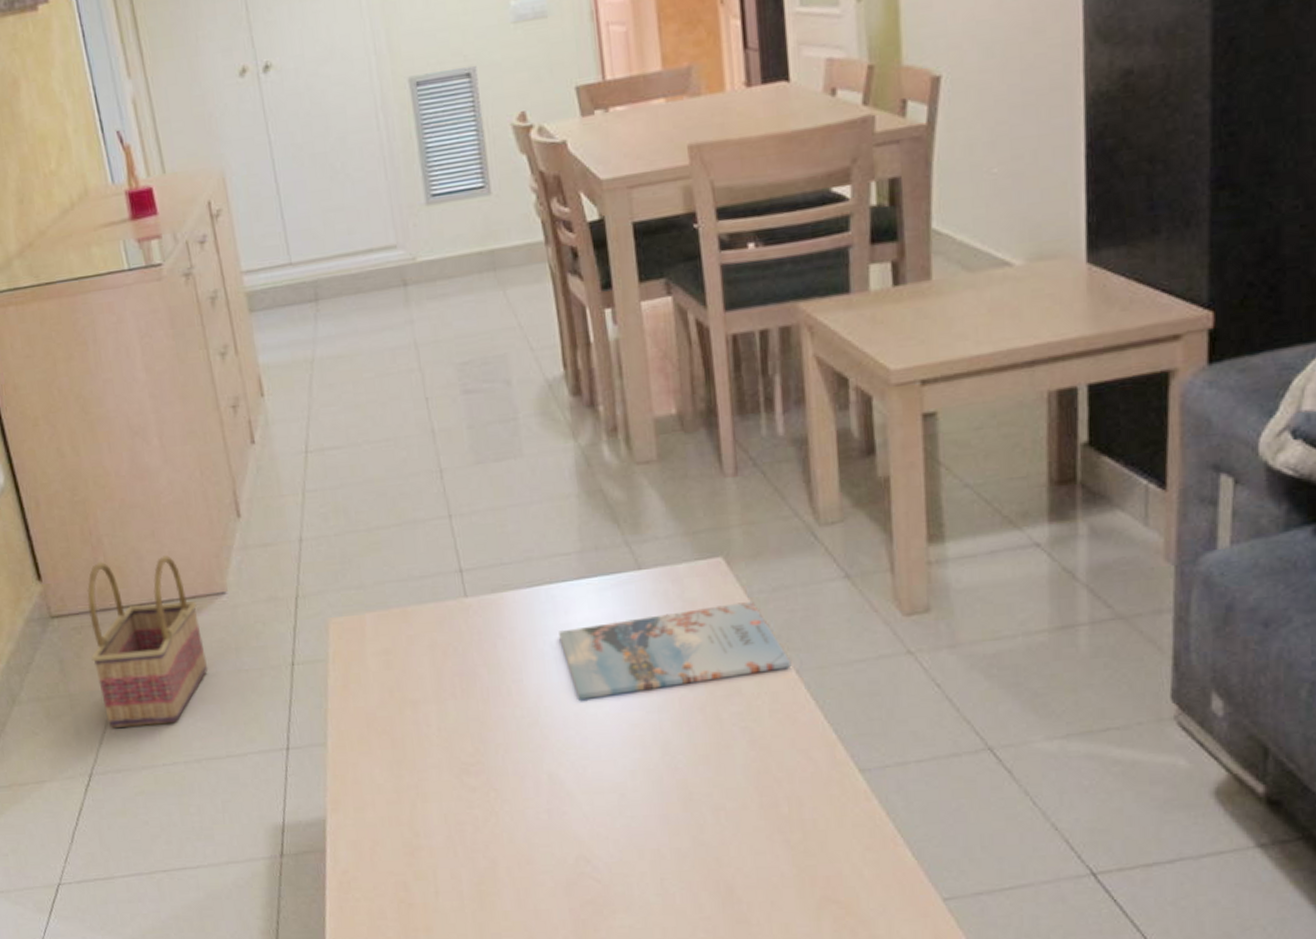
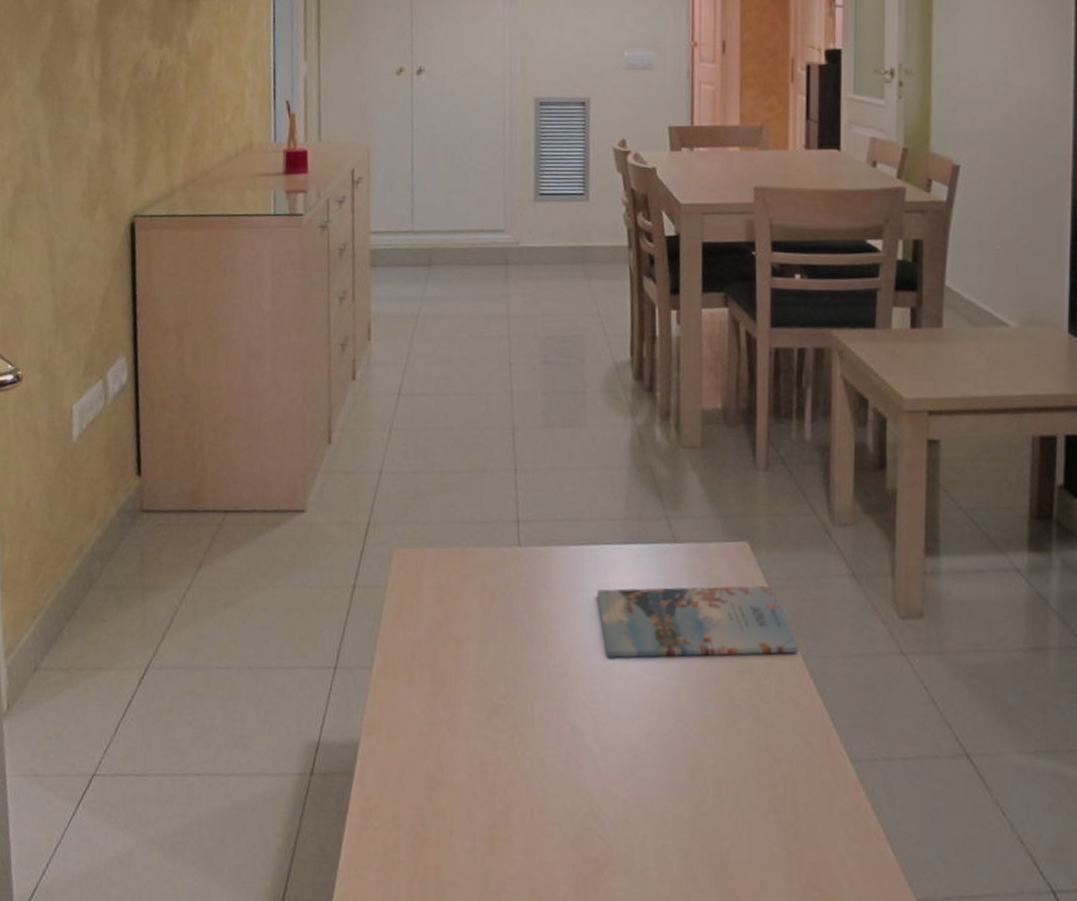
basket: present [87,555,208,728] -> none [170,465,277,629]

